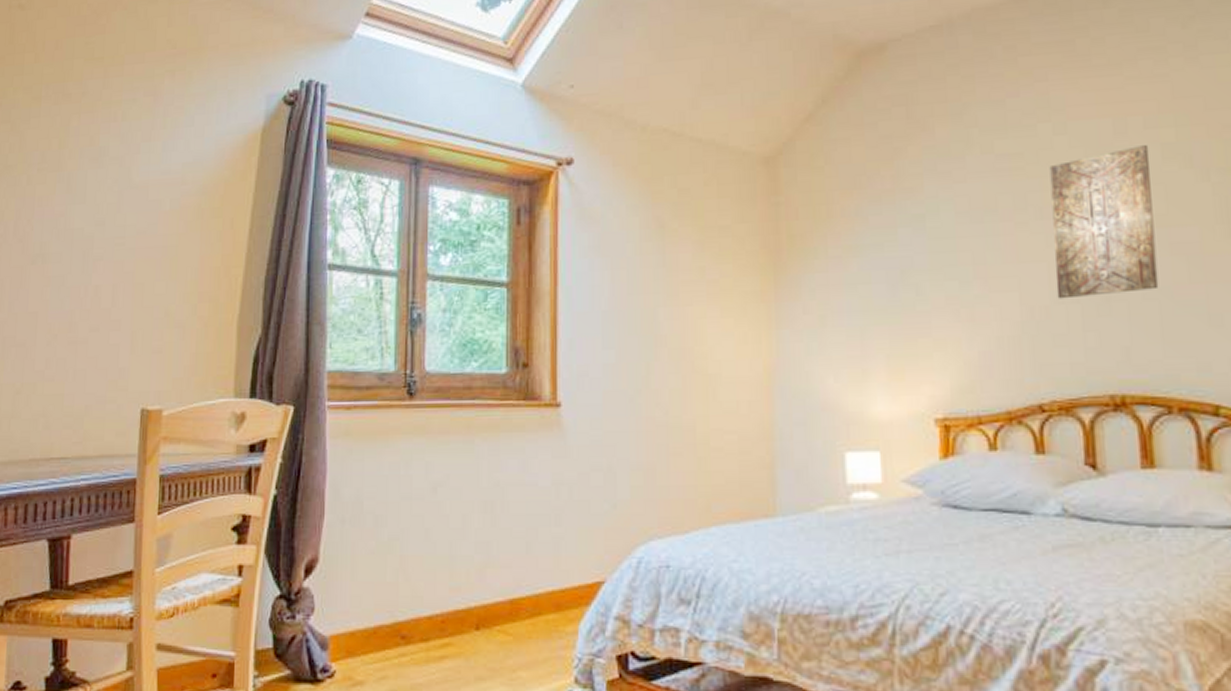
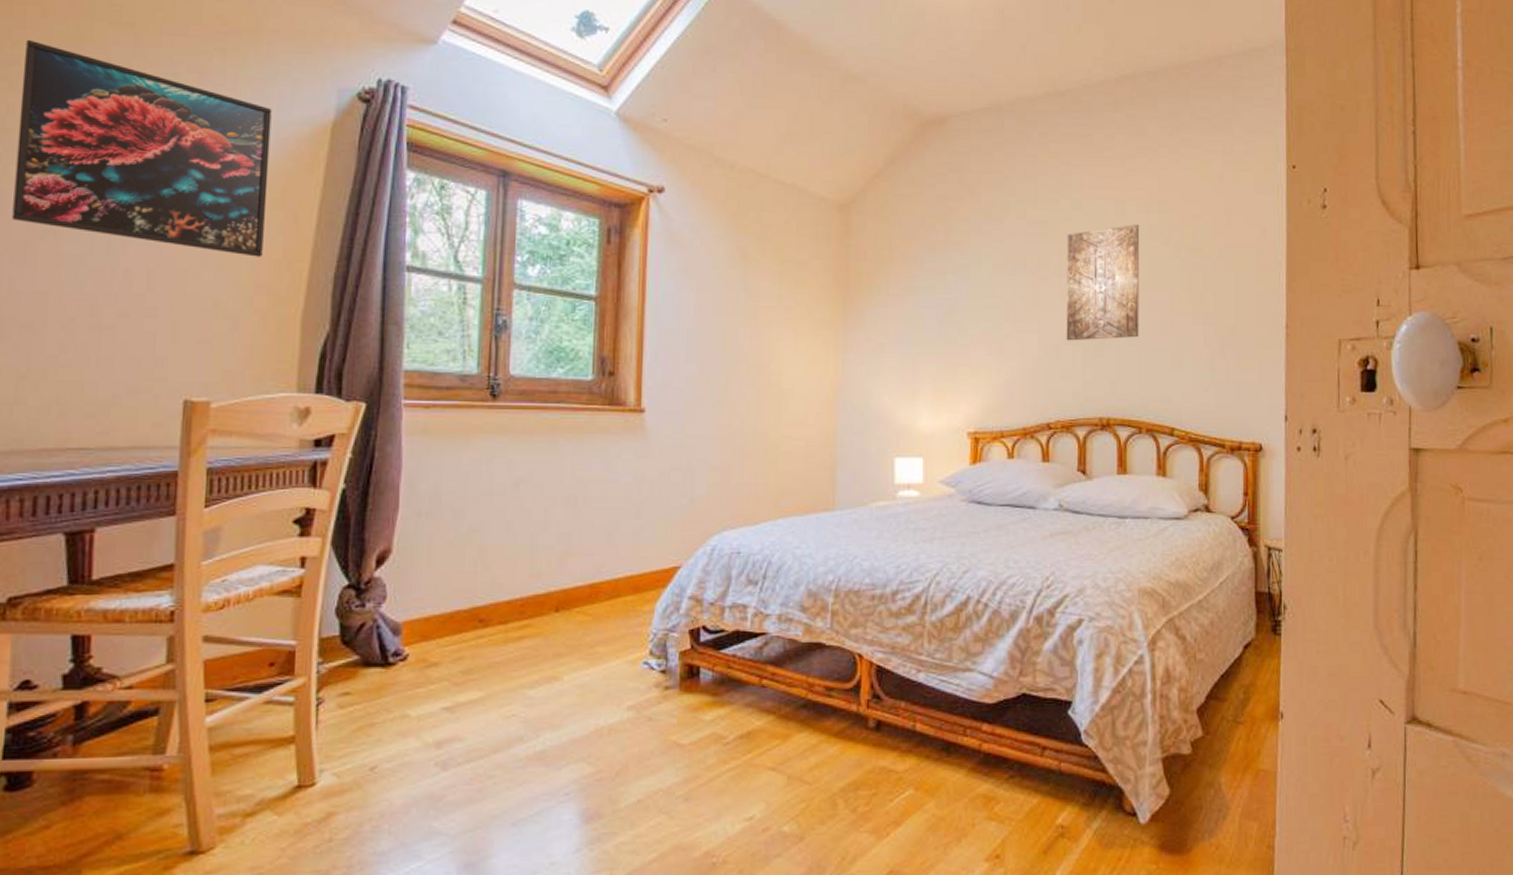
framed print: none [12,83,212,266] -> present [12,39,272,257]

